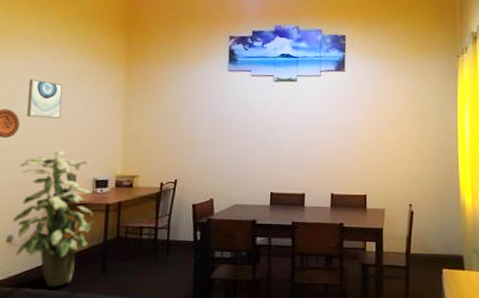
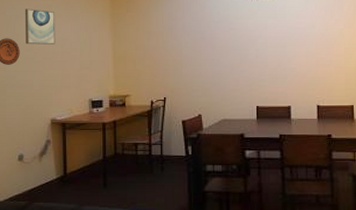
indoor plant: present [13,151,94,288] -> none [22,75,93,201]

